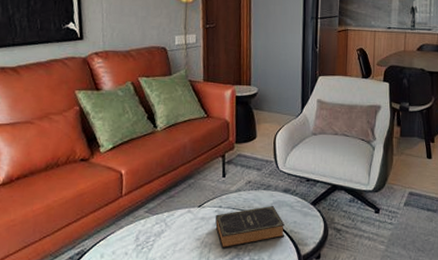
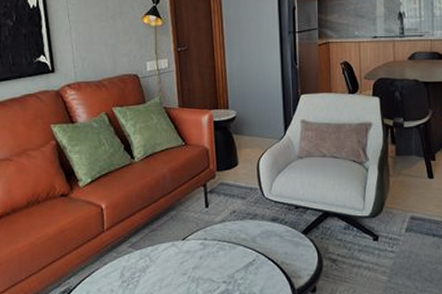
book: present [215,206,285,249] -> none [201,237,276,283]

